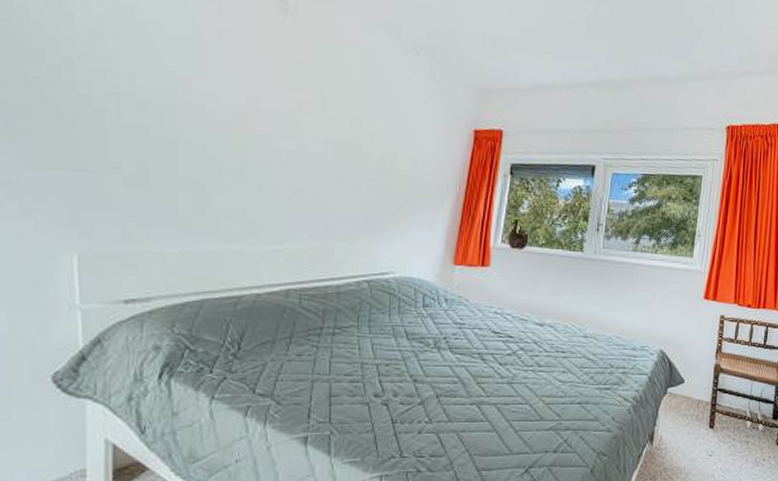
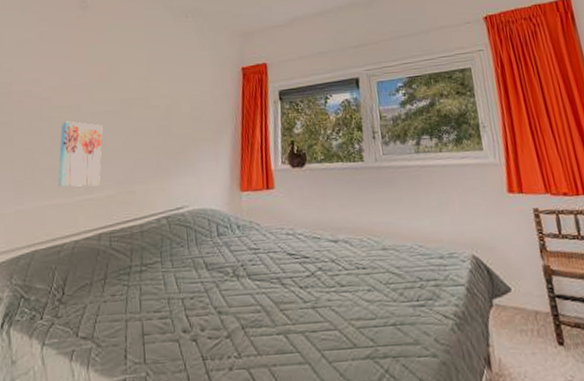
wall art: none [237,153,300,237] -> present [57,121,103,187]

